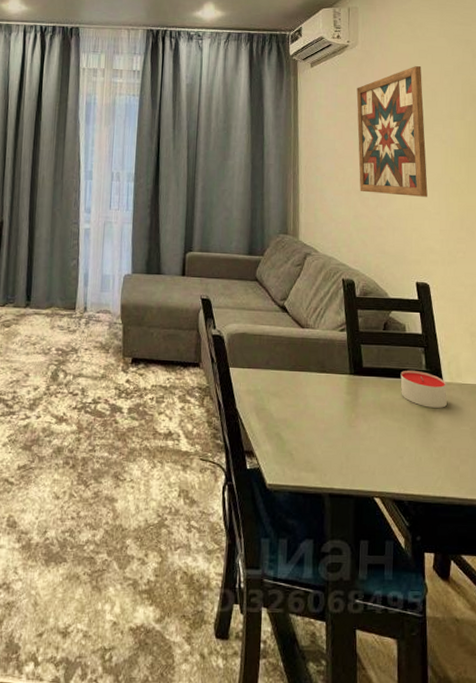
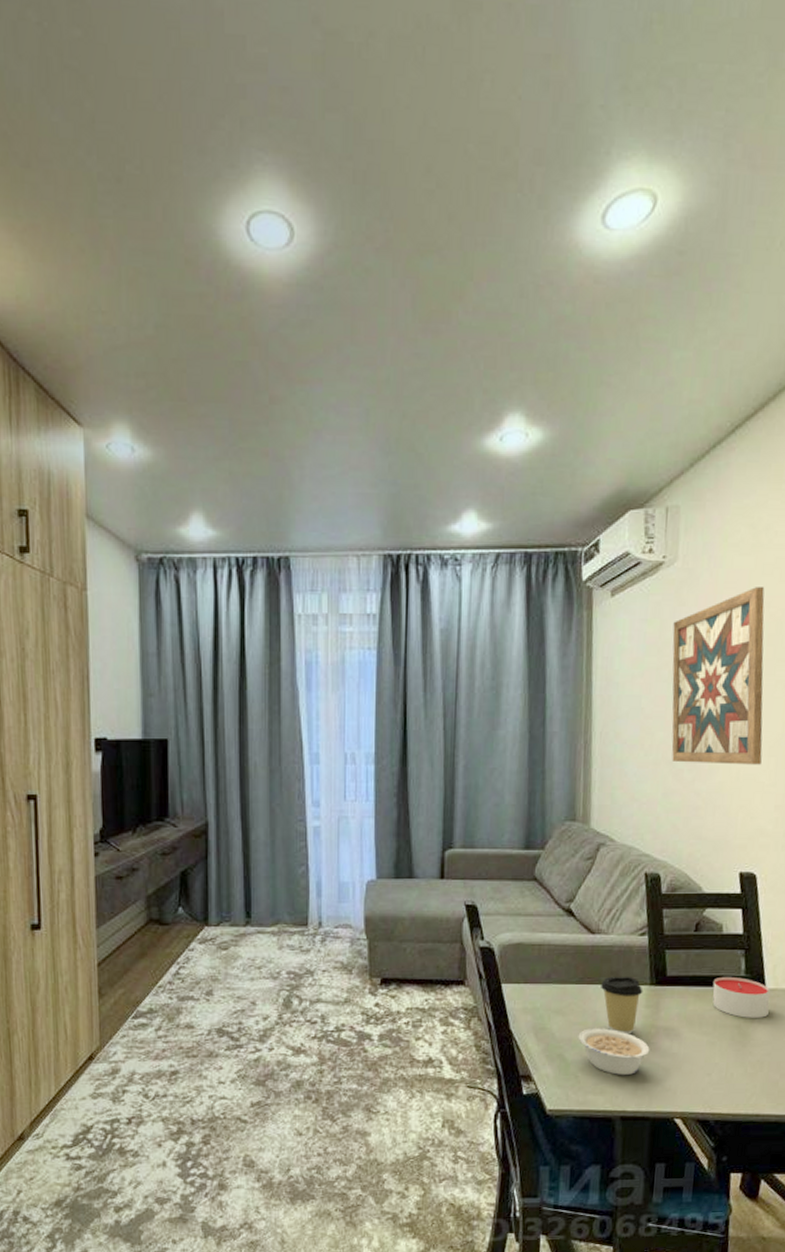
legume: none [292,411,352,455] -> present [578,1028,650,1075]
coffee cup: none [310,365,344,418] -> present [601,976,643,1035]

